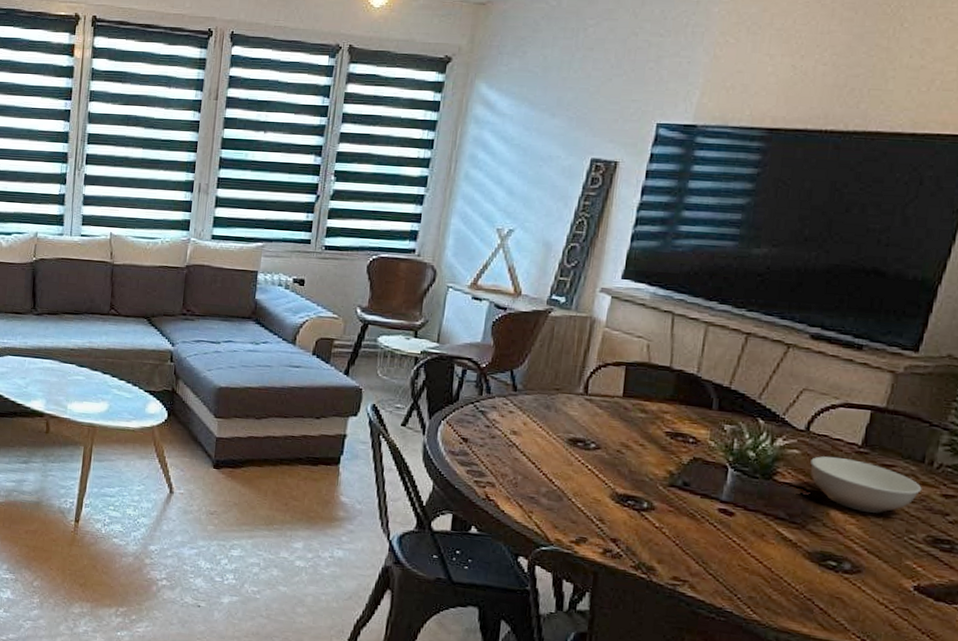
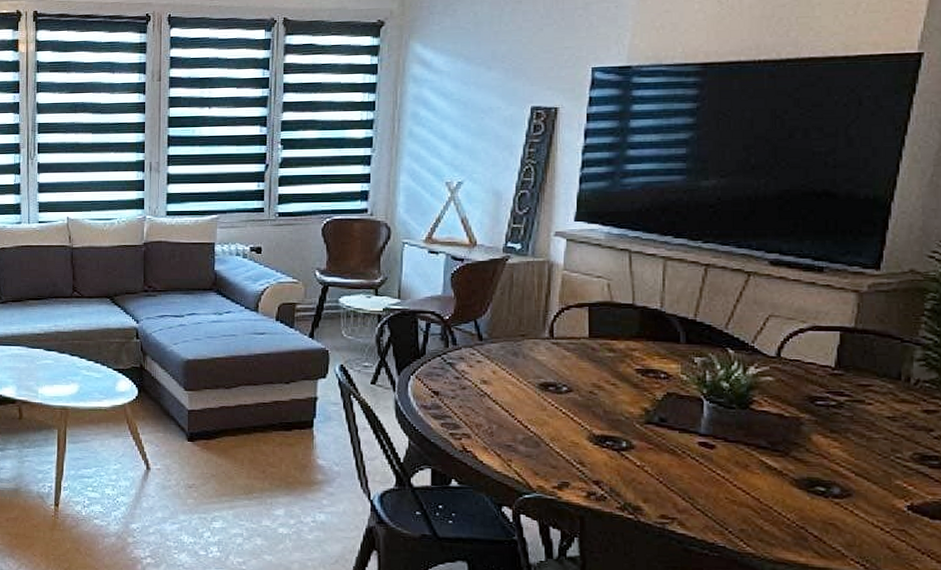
bowl: present [810,456,922,513] -> none [786,381,902,434]

